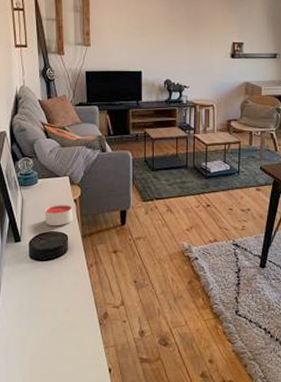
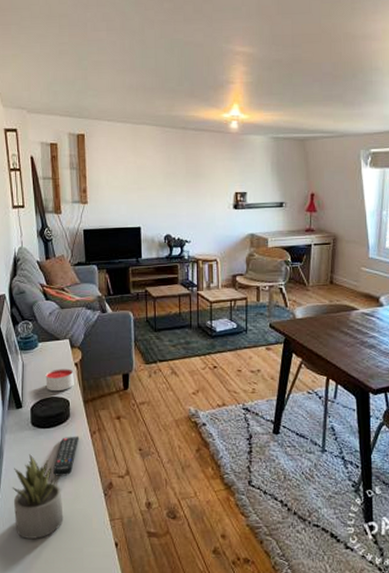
succulent plant: none [9,286,59,366] -> present [12,454,64,539]
remote control: none [49,268,77,307] -> present [52,436,80,476]

